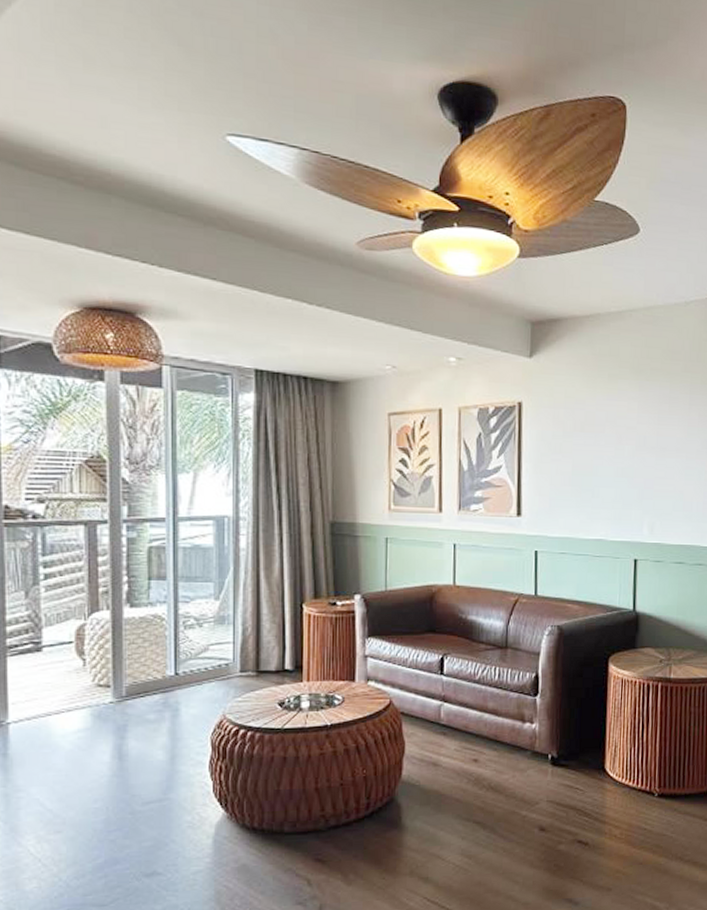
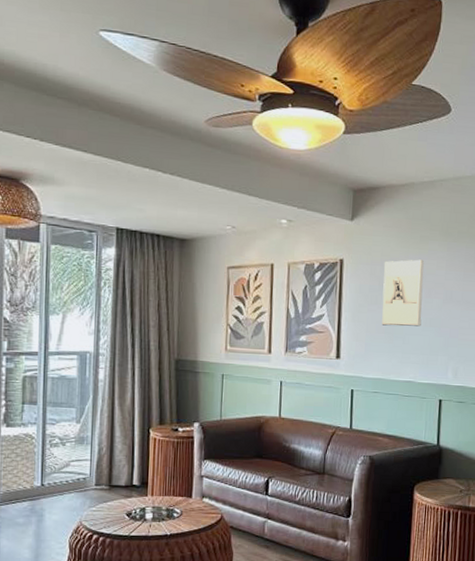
wall sculpture: none [567,401,614,477] -> present [382,259,424,327]

